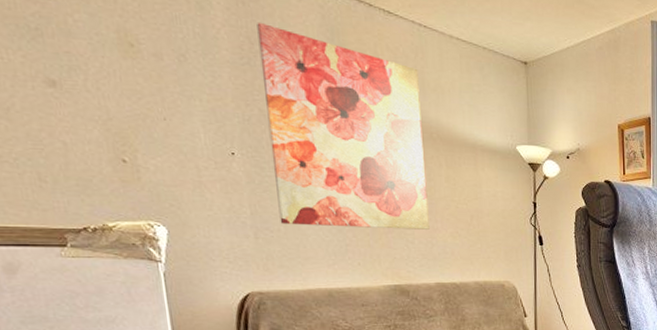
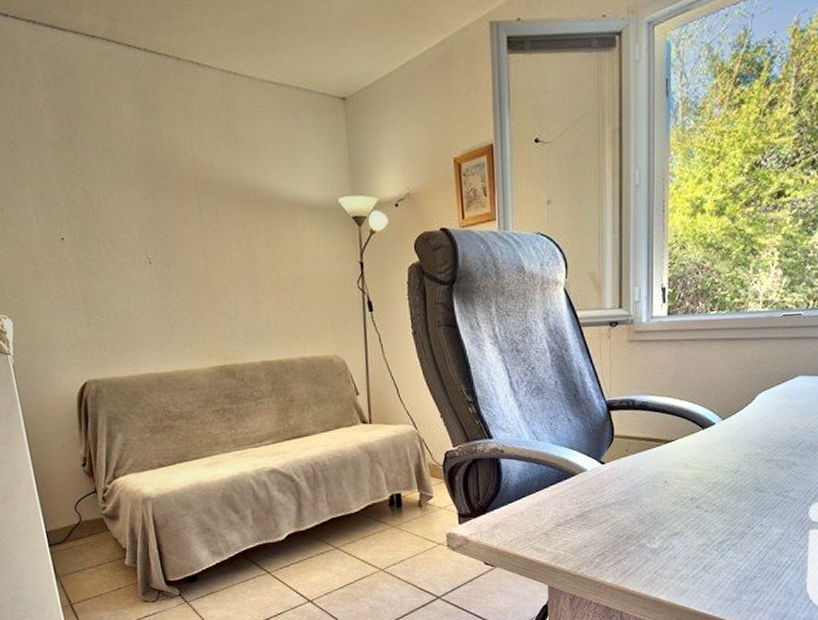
wall art: present [257,22,430,230] -> none [74,96,252,308]

